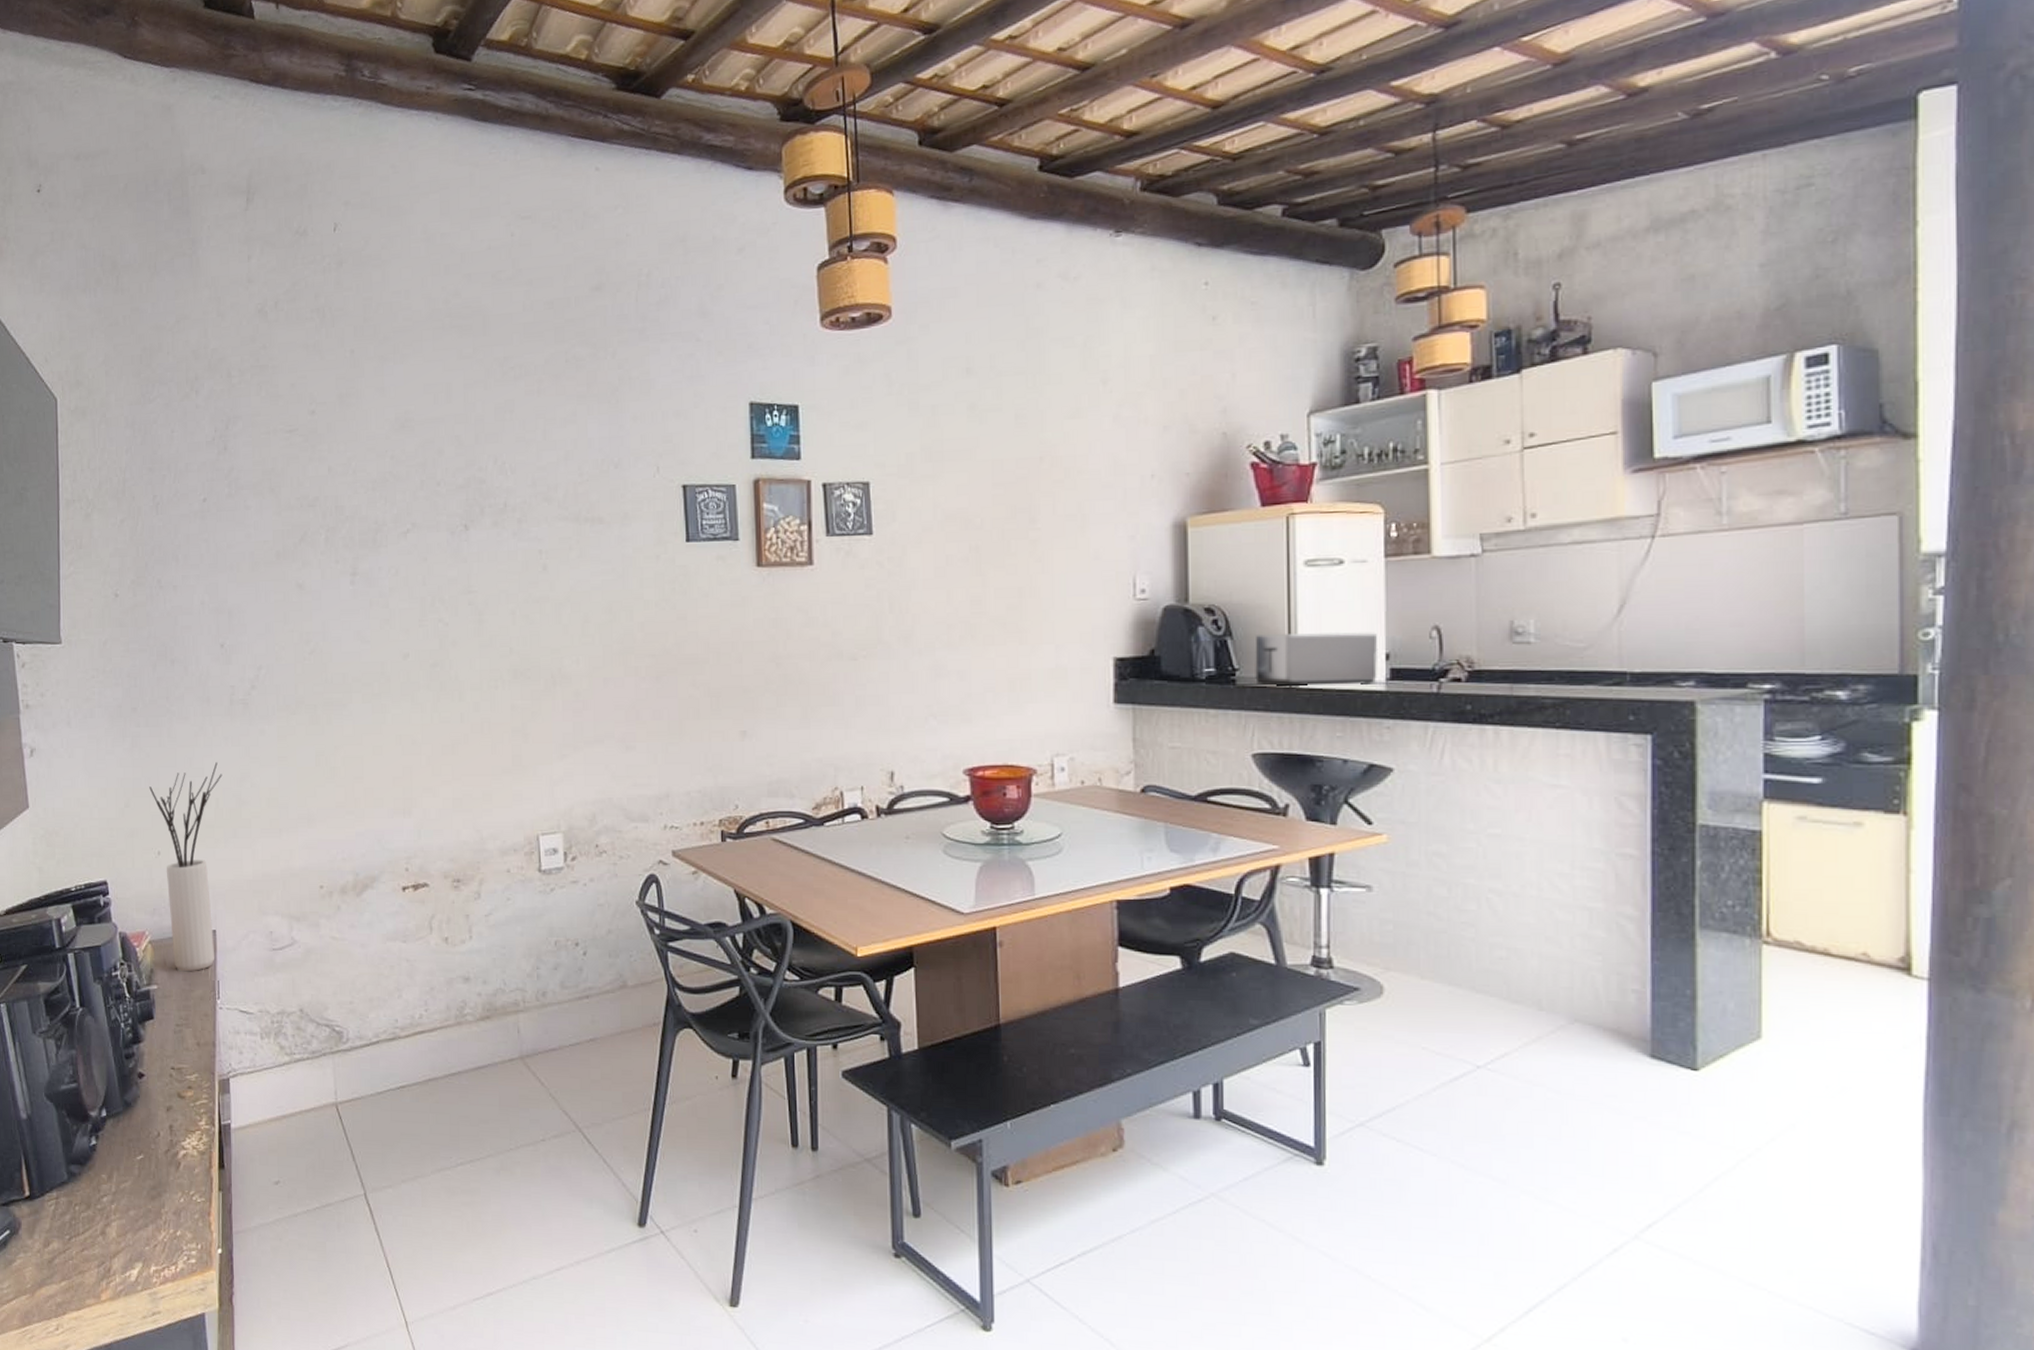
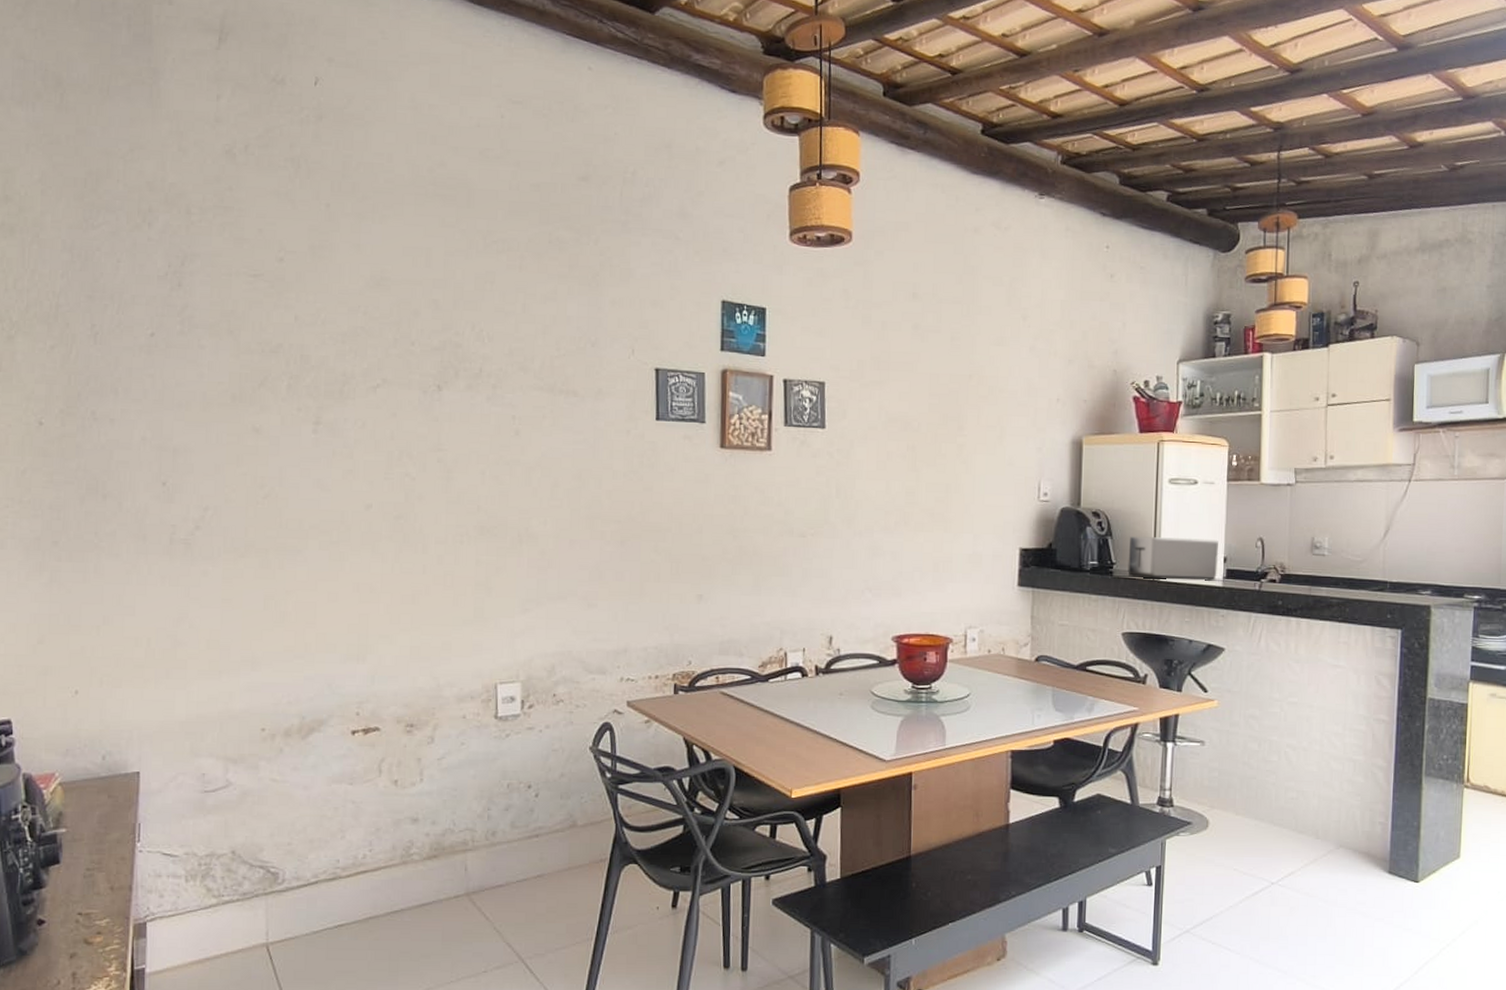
vase: present [149,762,223,972] -> none [69,601,157,815]

